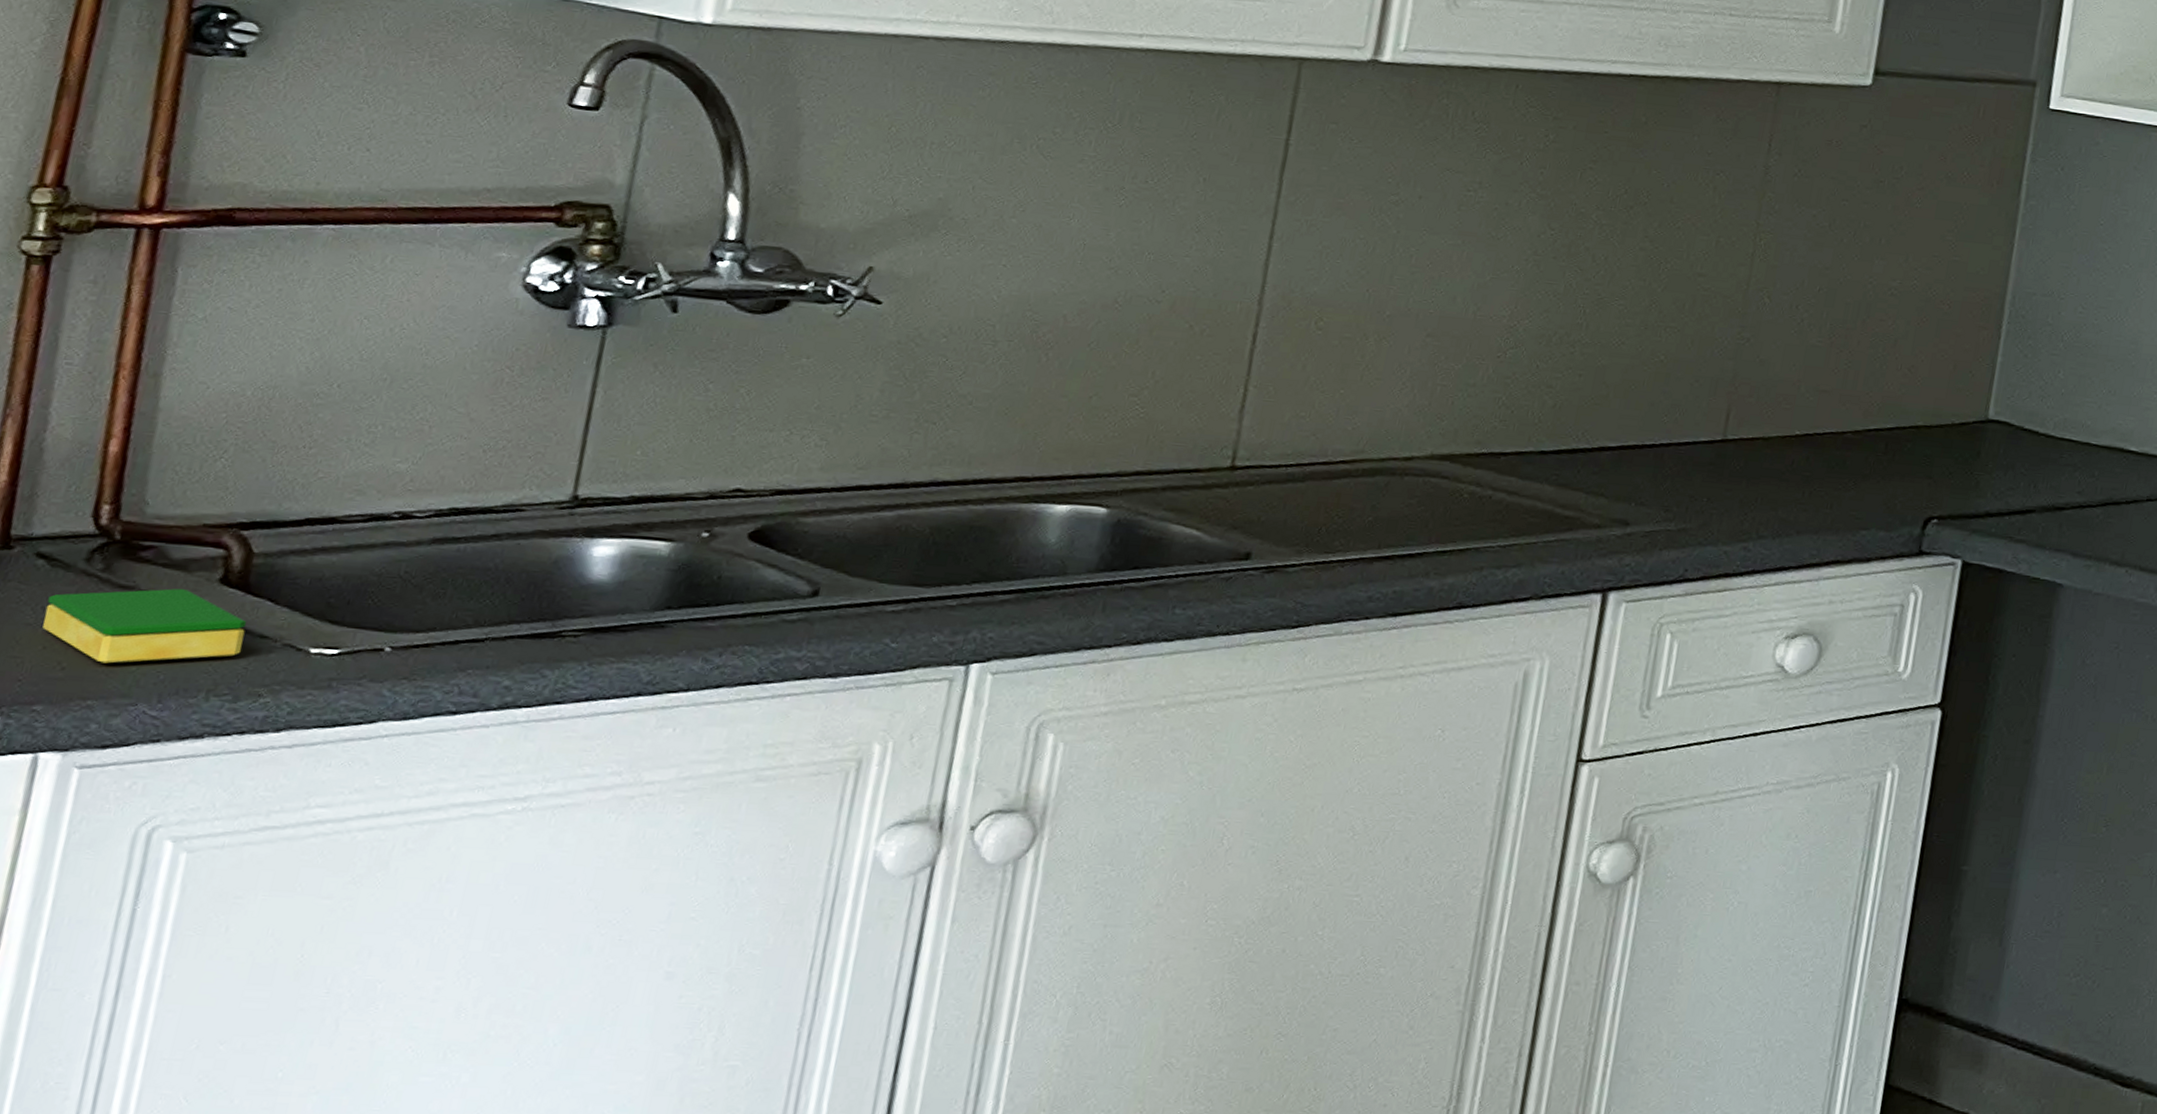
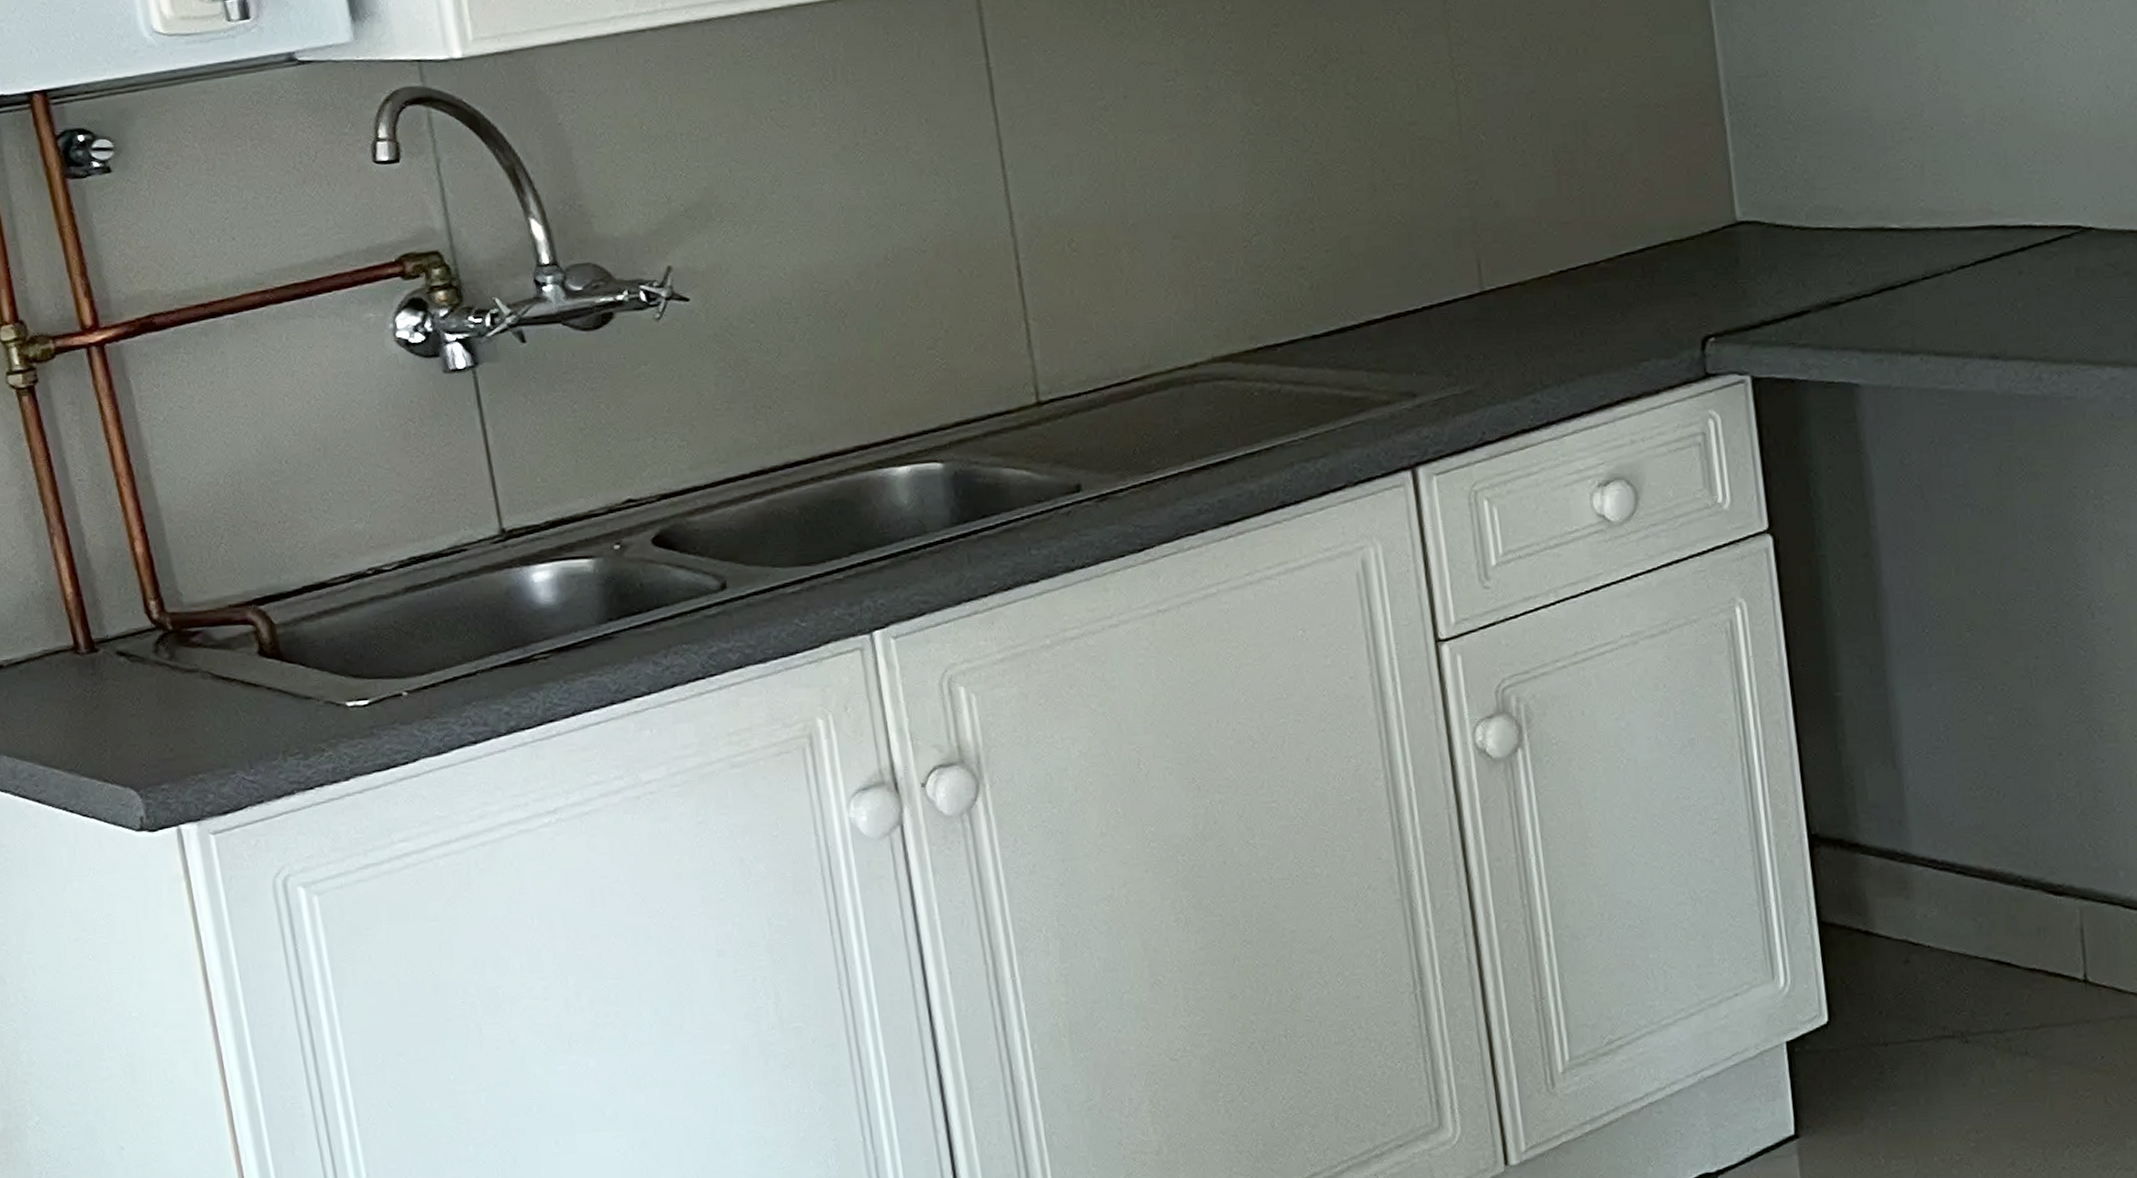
dish sponge: present [42,588,247,664] -> none [139,665,295,740]

